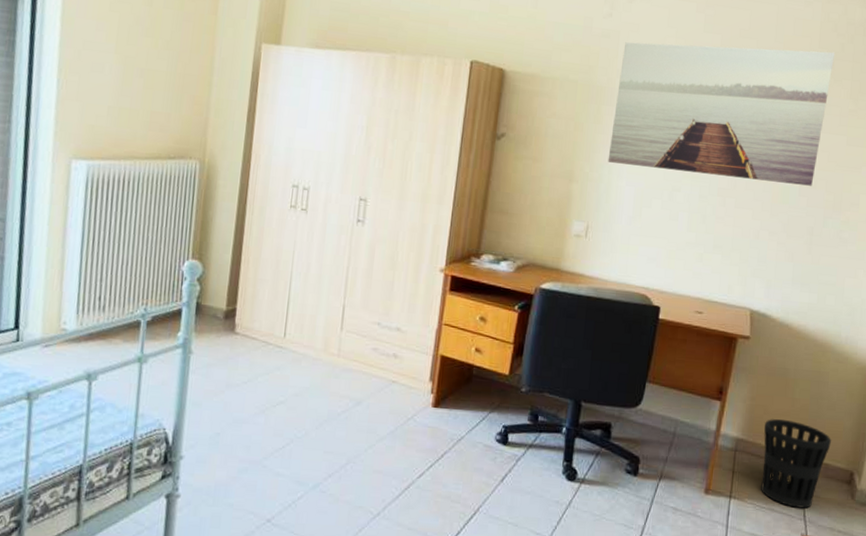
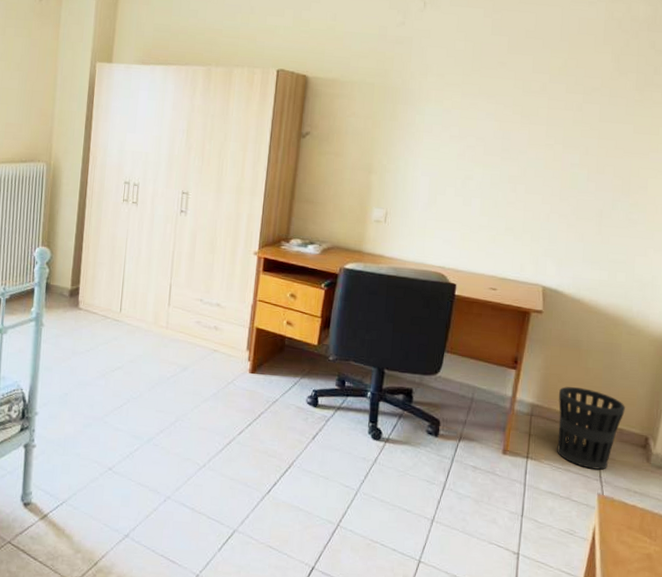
wall art: present [607,42,836,186] -> none [404,47,620,172]

